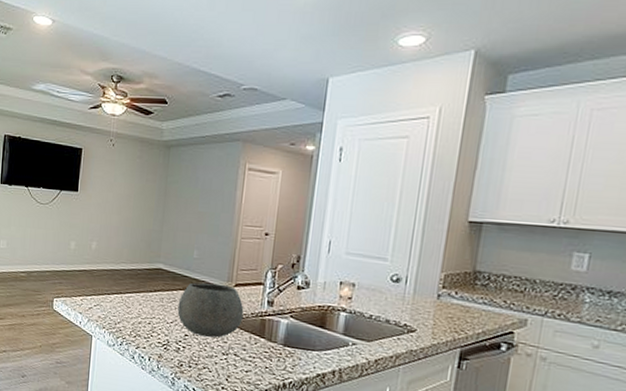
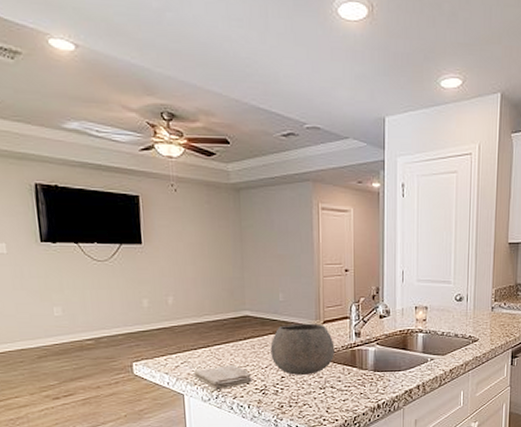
washcloth: none [104,314,156,338] -> present [194,365,252,391]

